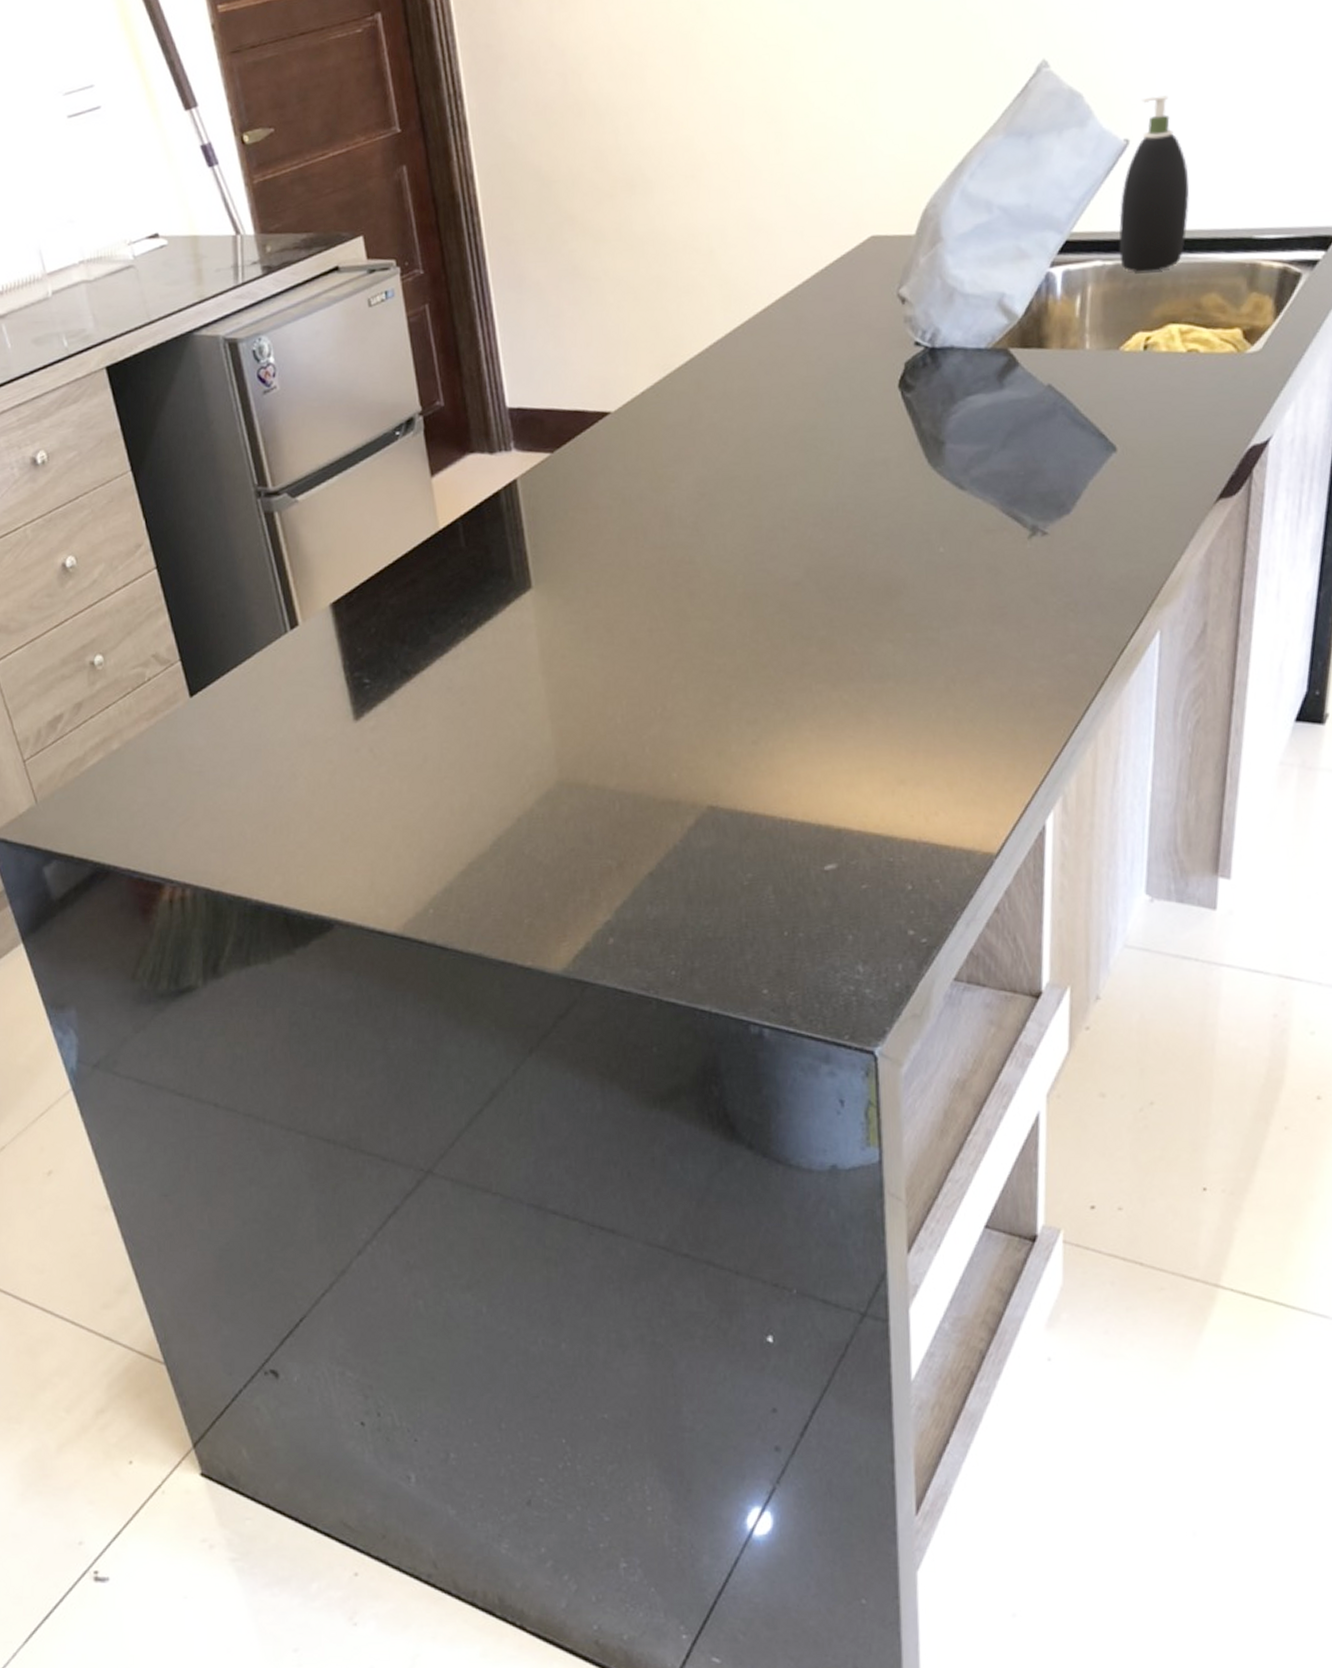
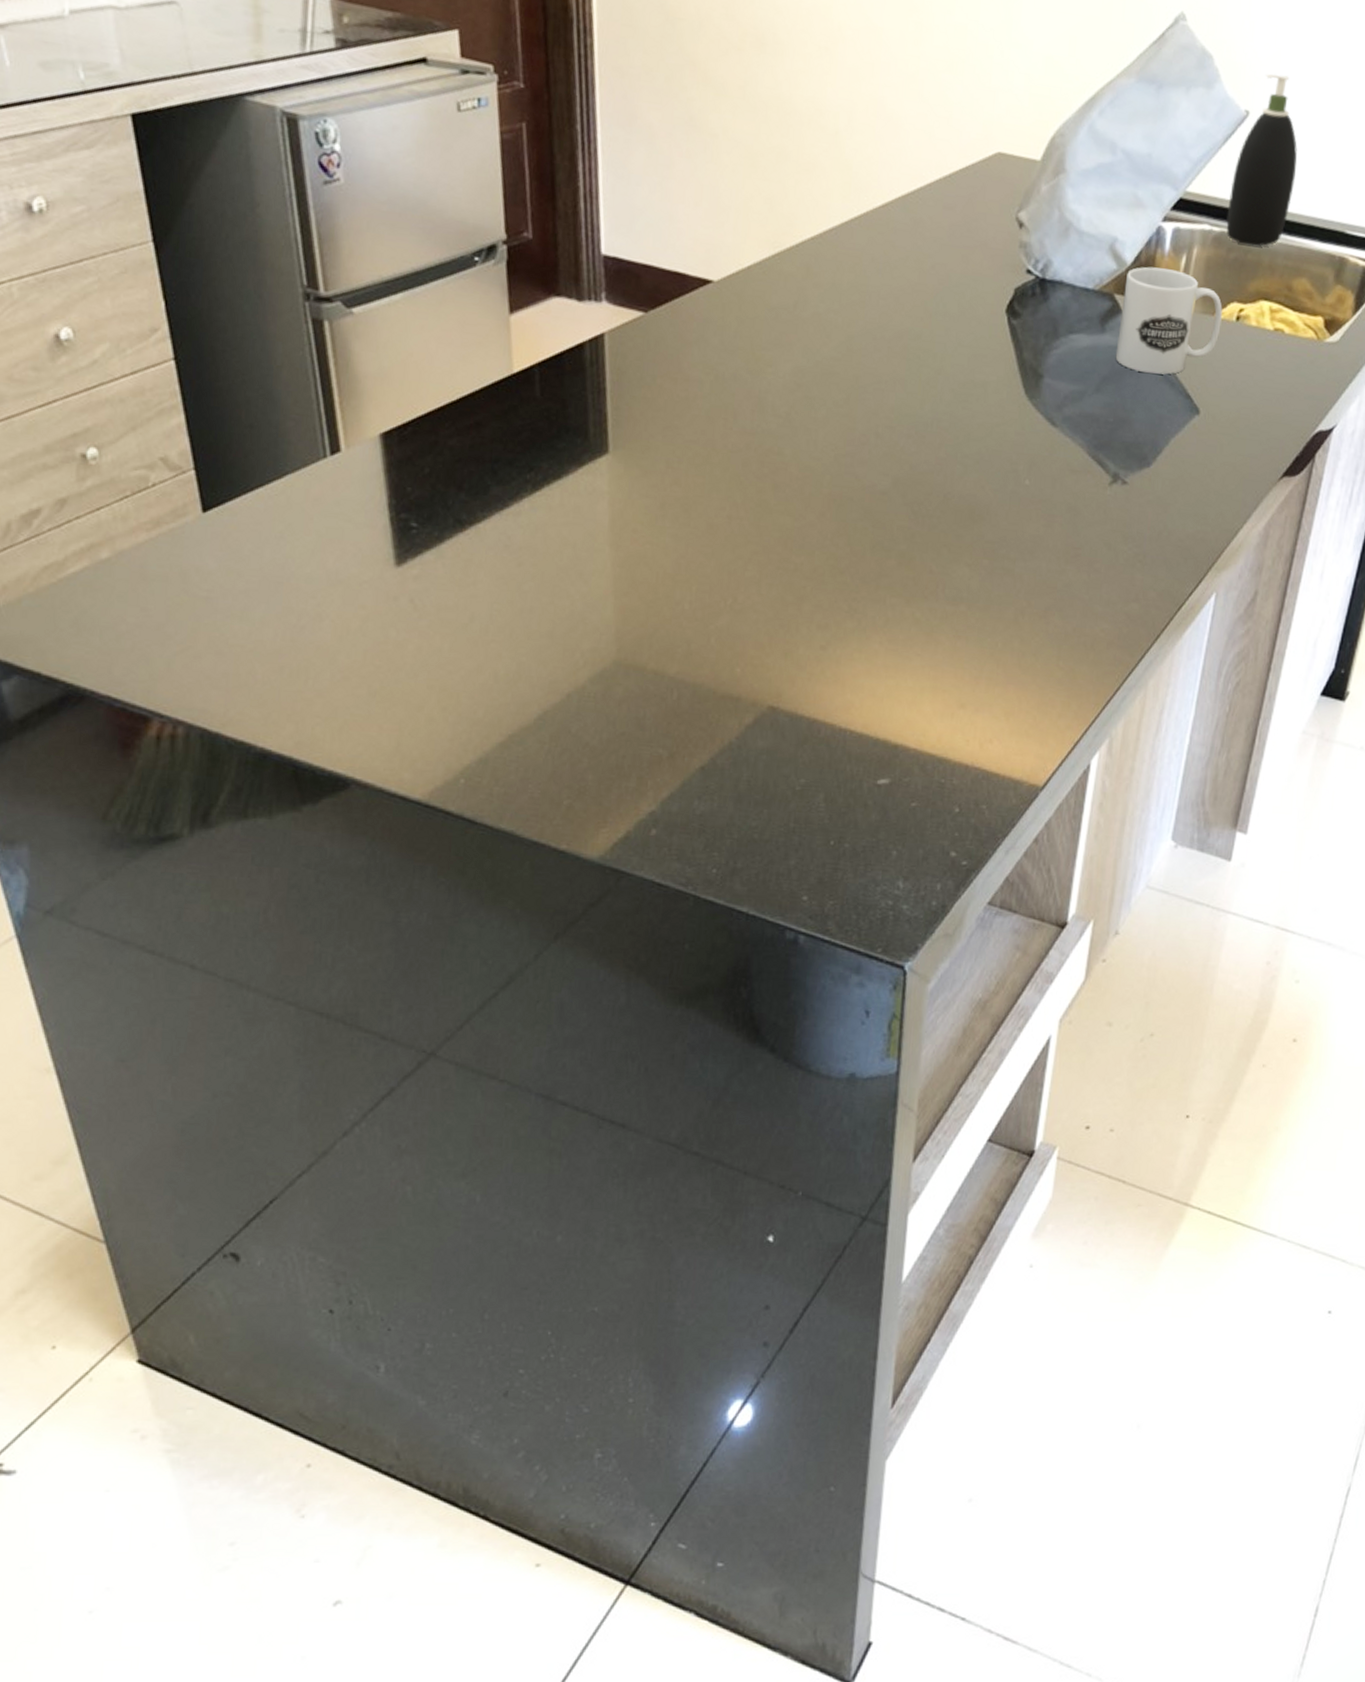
mug: none [1017,312,1128,421] -> present [1115,266,1223,375]

